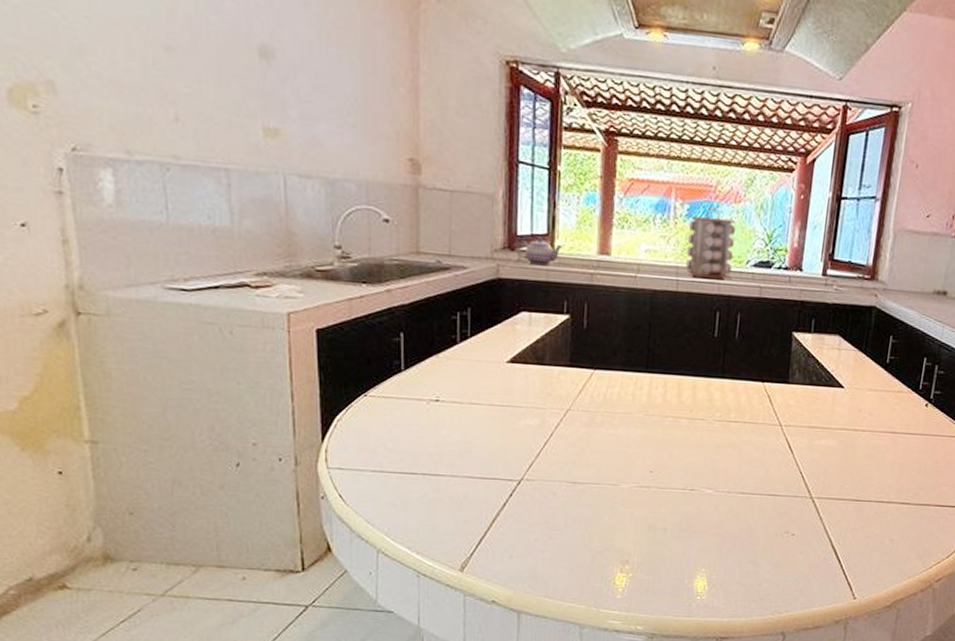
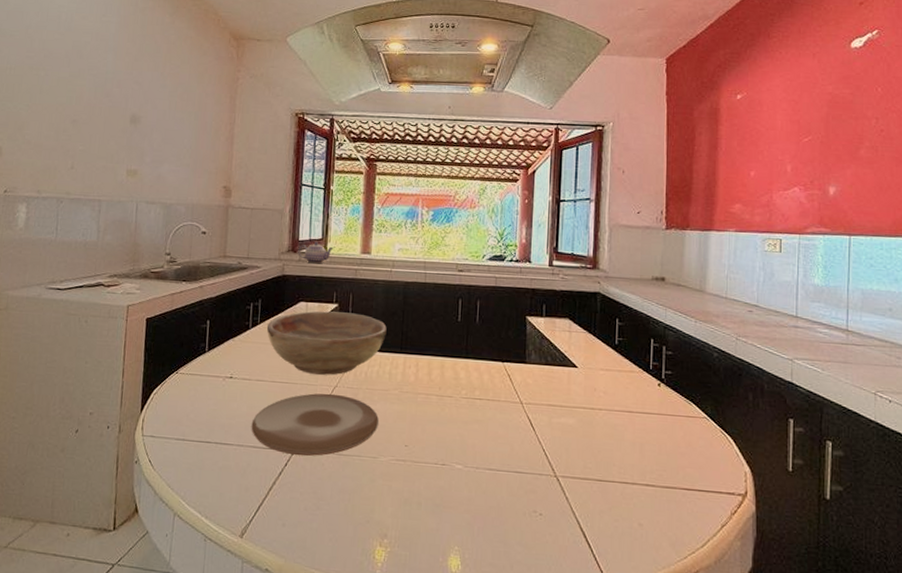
plate: none [466,417,621,486] -> present [251,393,380,457]
bowl: none [479,323,630,397] -> present [266,311,387,375]
spice rack: present [686,207,736,280] -> none [432,213,472,272]

